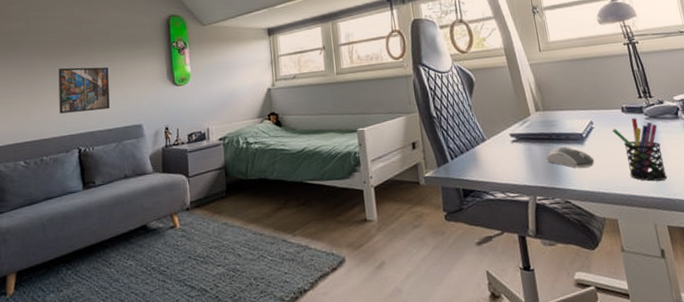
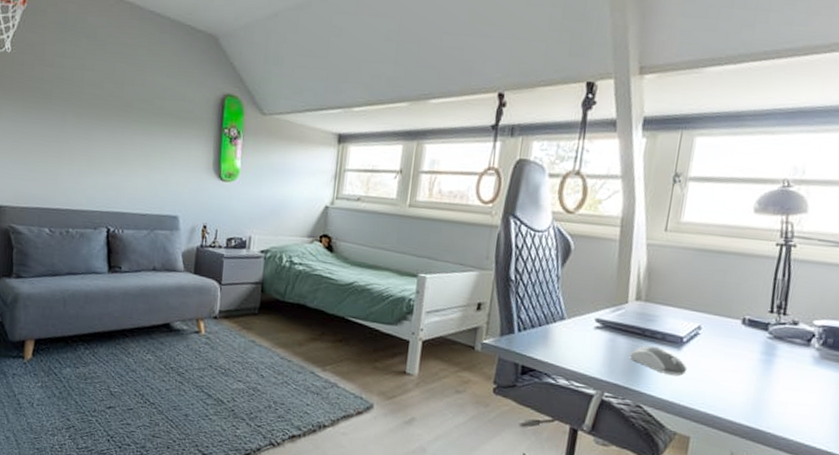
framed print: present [59,67,110,114] -> none [90,132,148,191]
pen holder: present [611,118,668,181] -> none [720,334,780,410]

